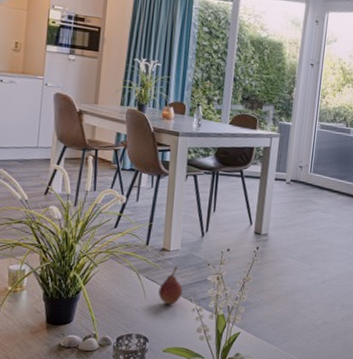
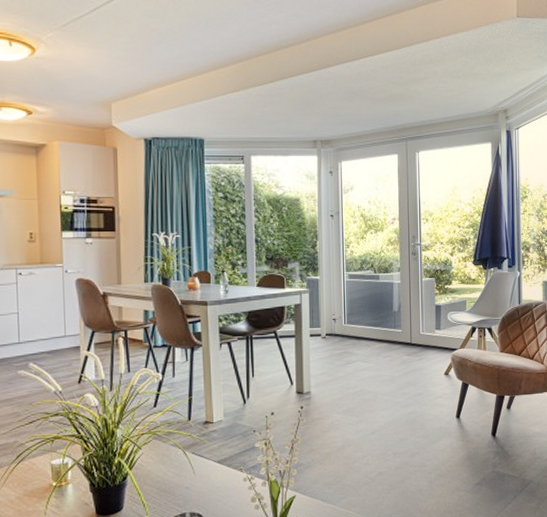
fruit: present [158,266,183,305] -> none [207,437,231,478]

